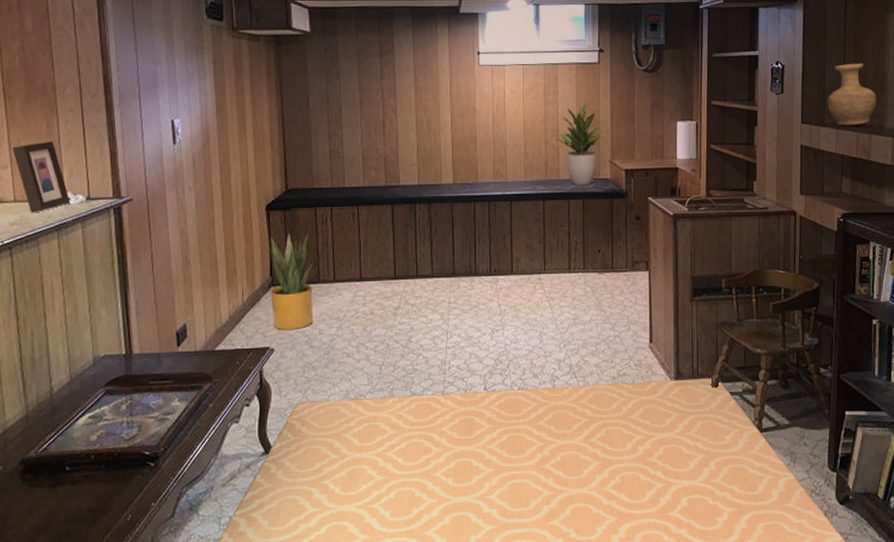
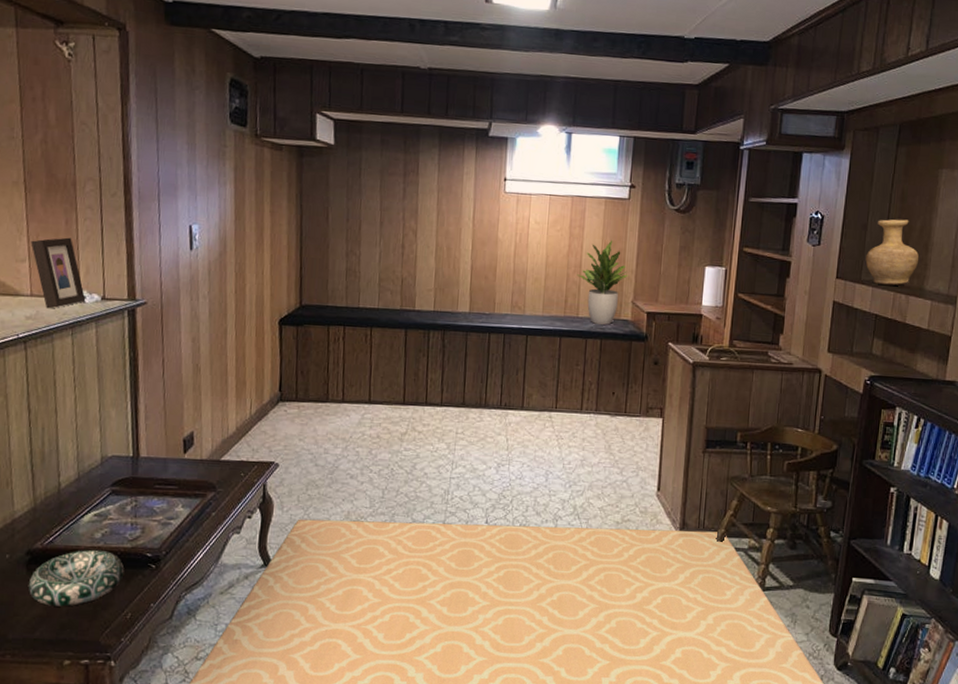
decorative bowl: none [23,452,123,516] -> present [27,549,125,607]
planter: present [266,233,314,331] -> none [276,349,322,447]

